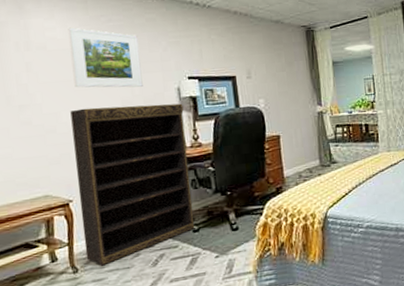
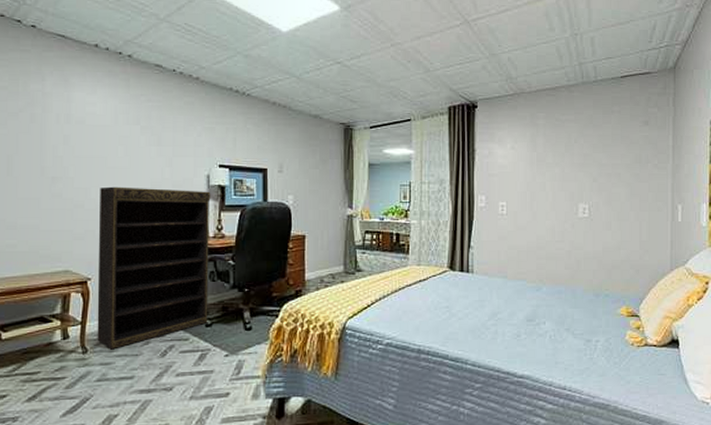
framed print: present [68,27,143,88] -> none [107,104,174,170]

